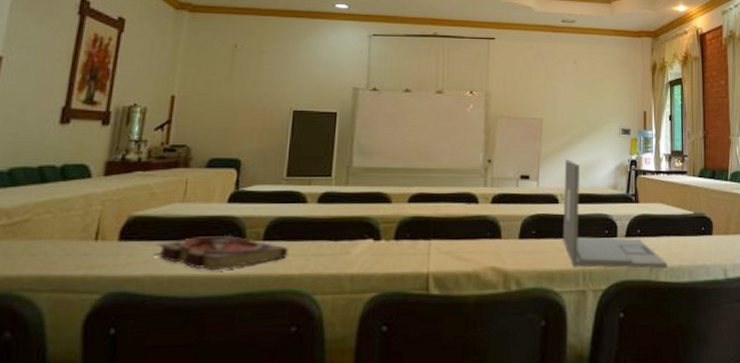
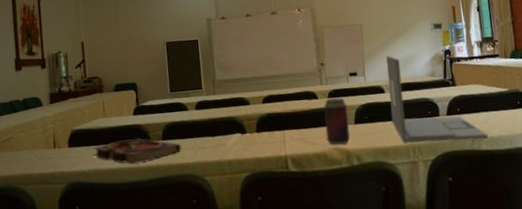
beverage can: none [482,203,513,264] -> present [323,97,351,145]

